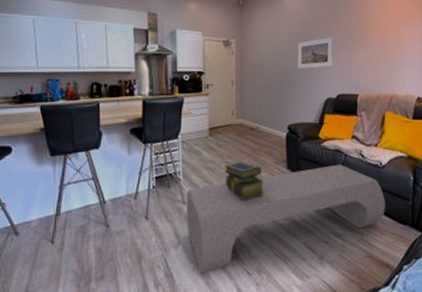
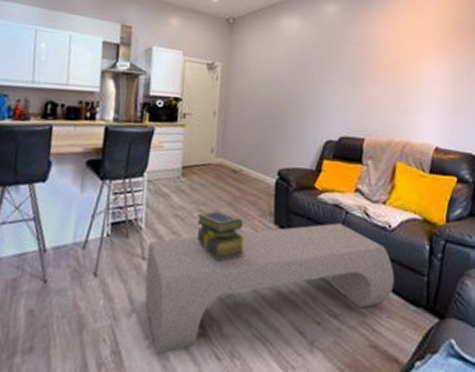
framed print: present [297,36,334,69] -> none [293,67,338,104]

